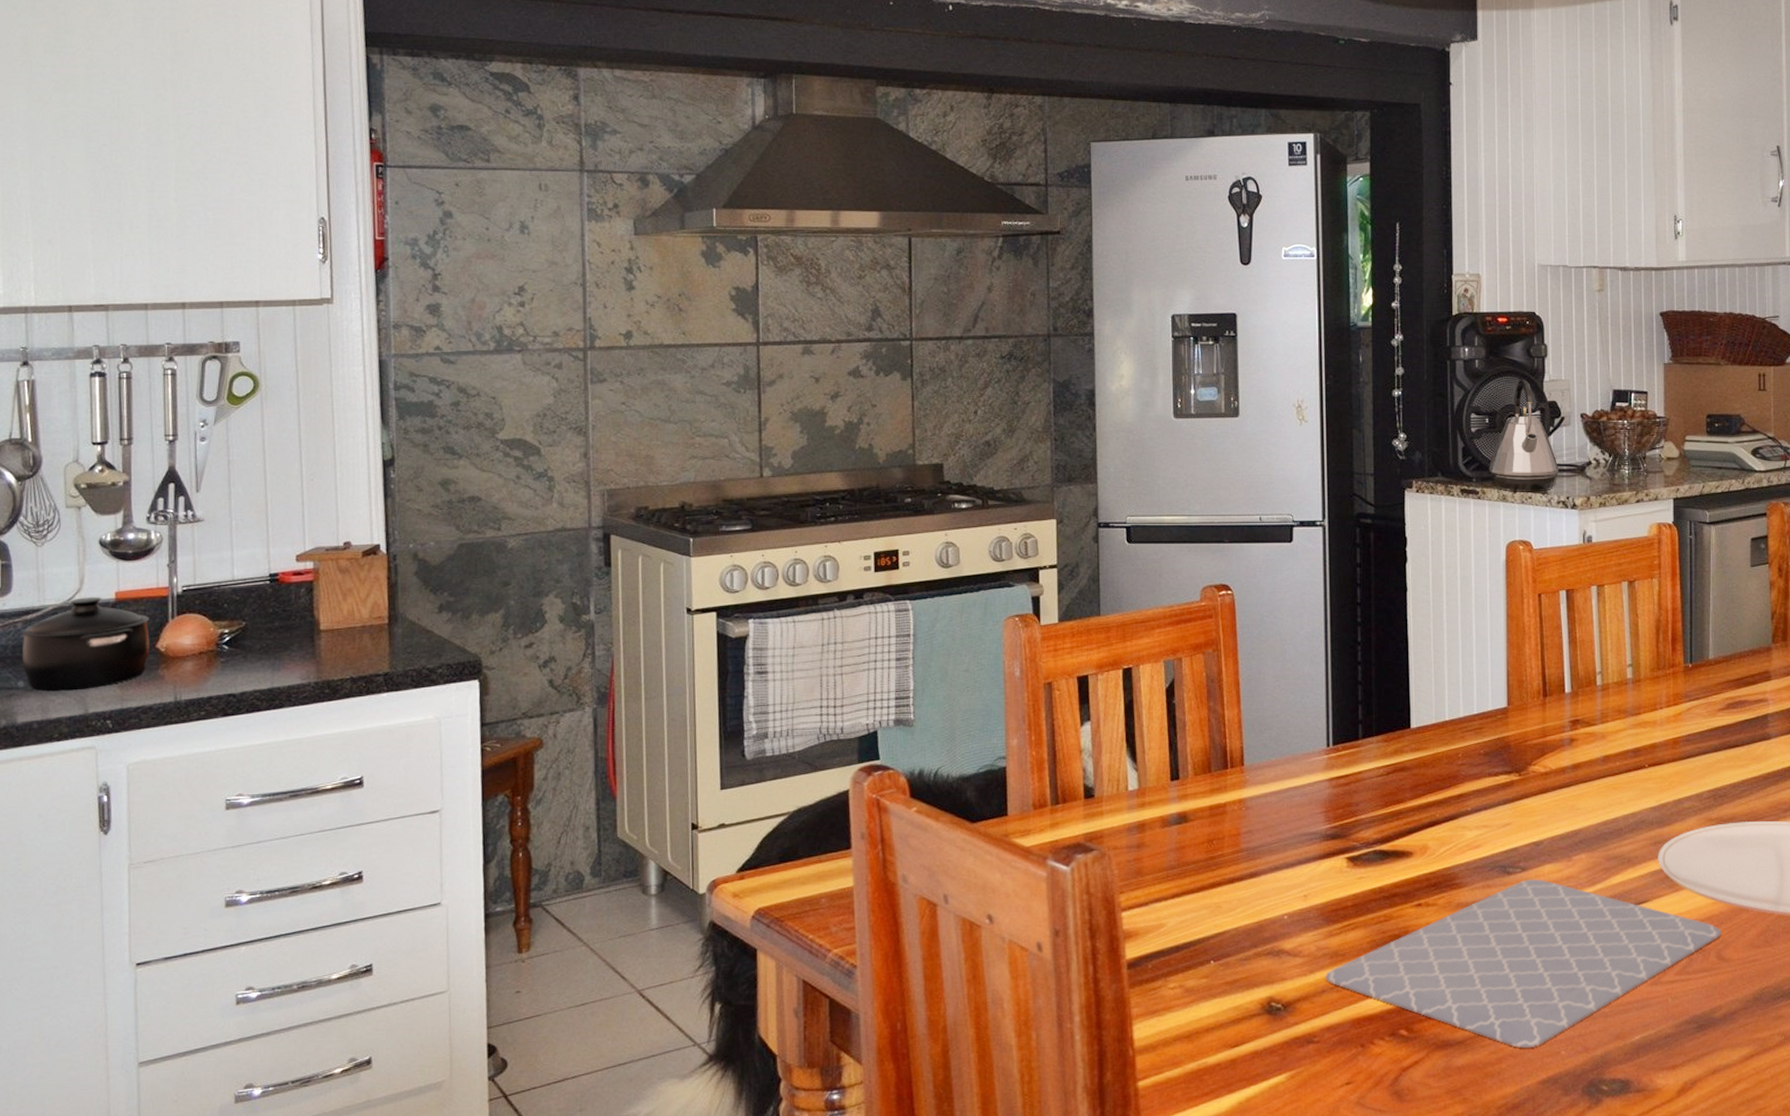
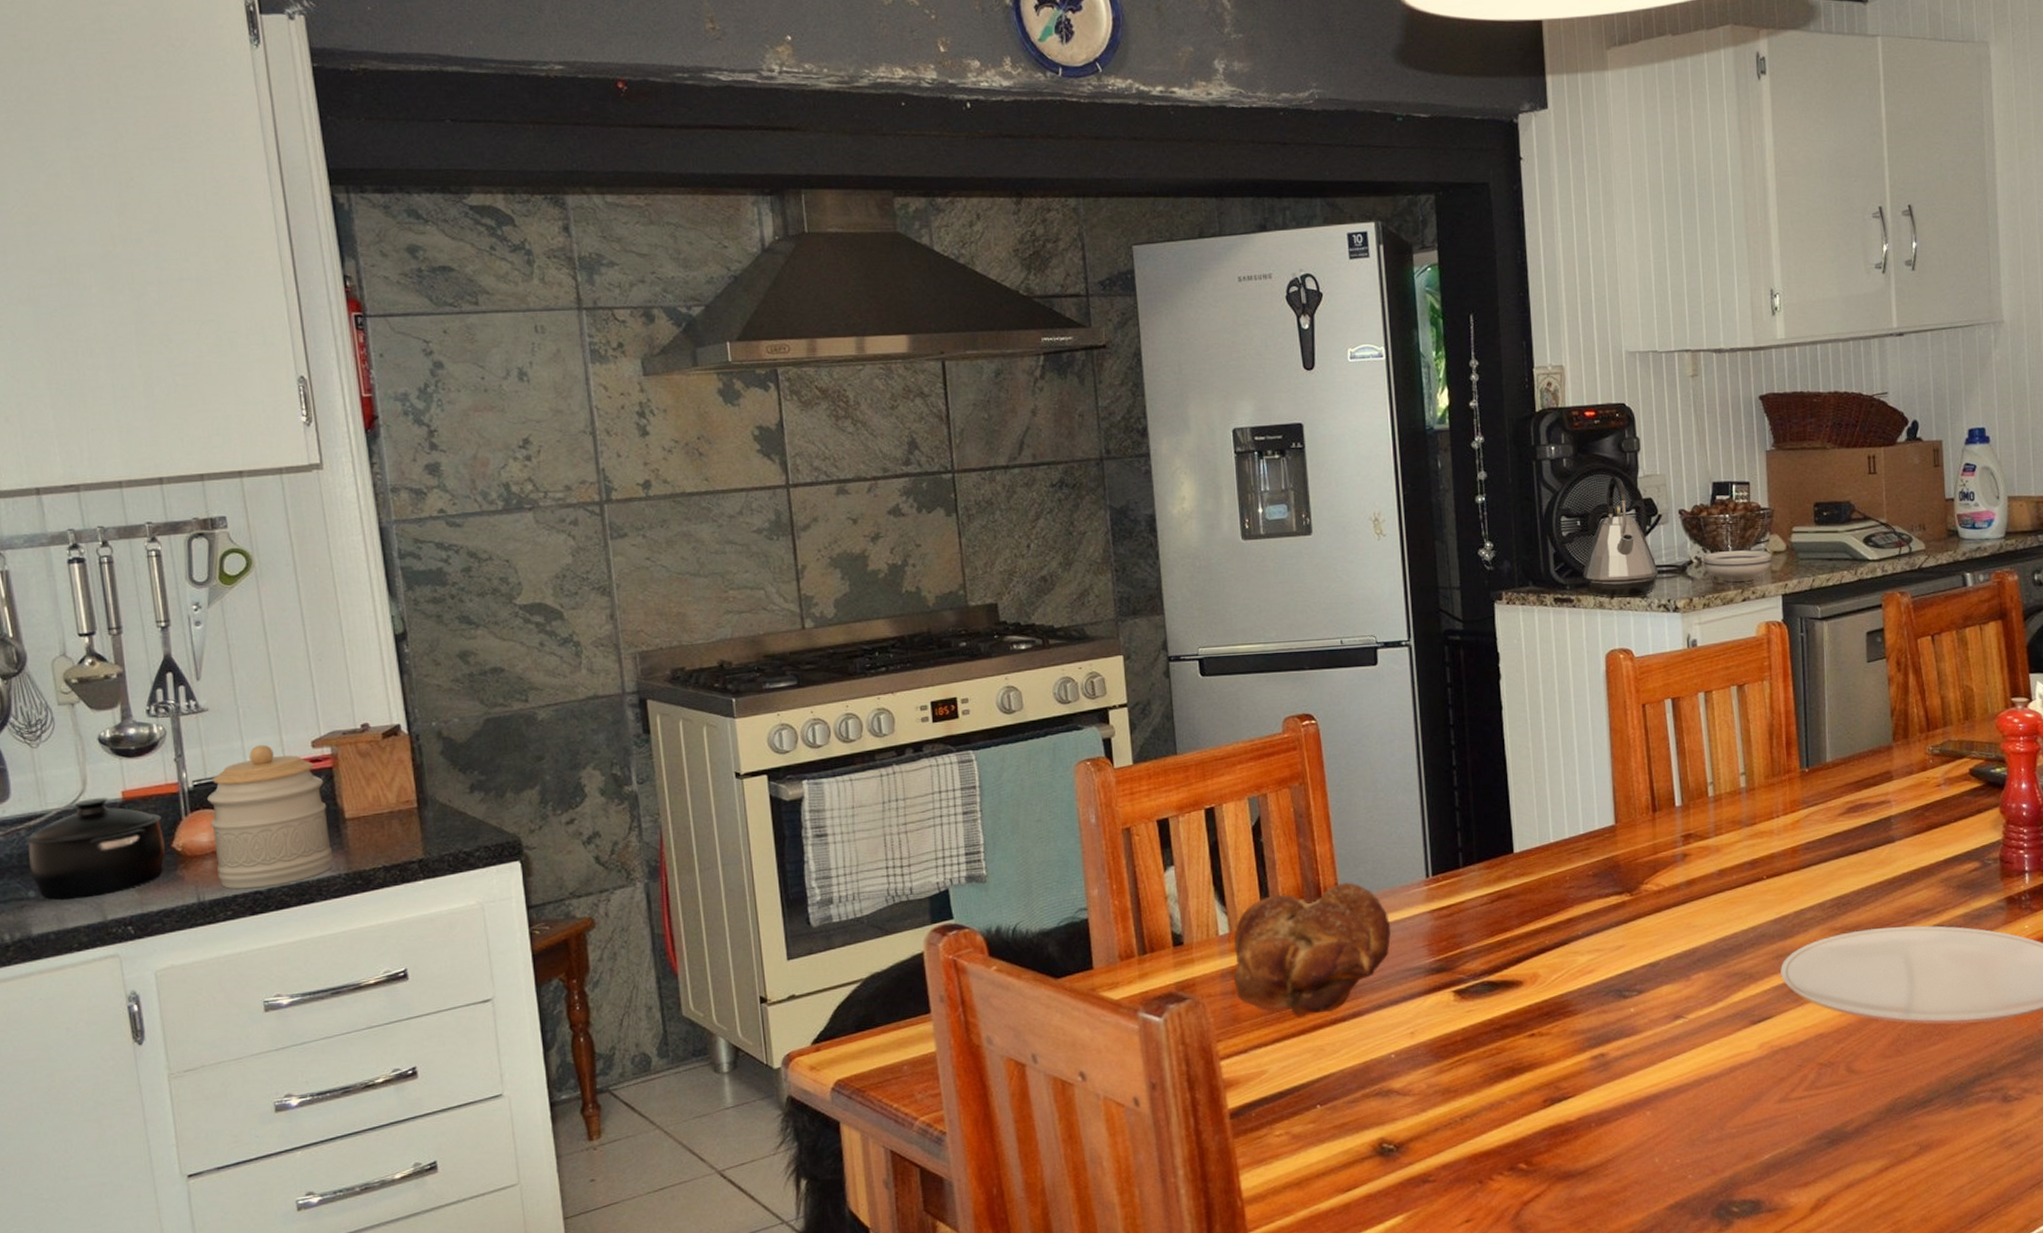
jar: none [194,556,305,691] -> present [207,744,333,890]
bread loaf: none [1140,747,1291,873] -> present [1233,882,1391,1016]
placemat: present [1325,879,1721,1049] -> none [1438,1001,1851,1175]
bowl: none [1601,455,1666,483] -> present [1702,550,1772,582]

